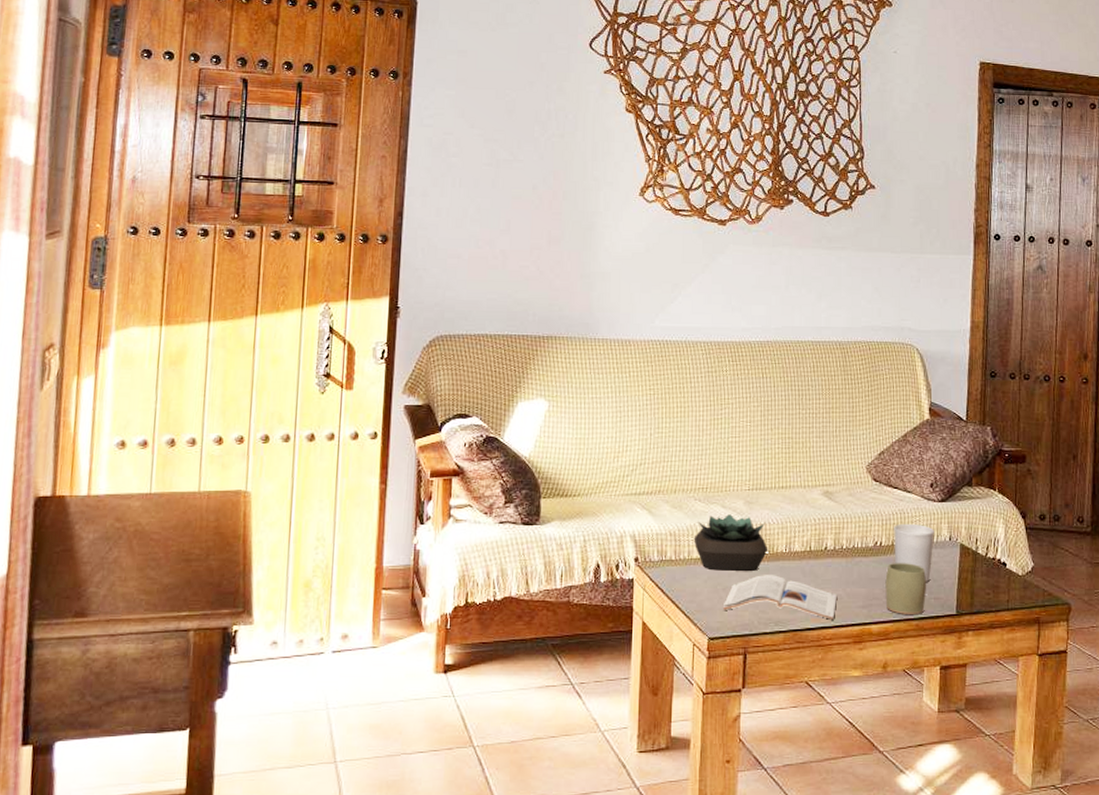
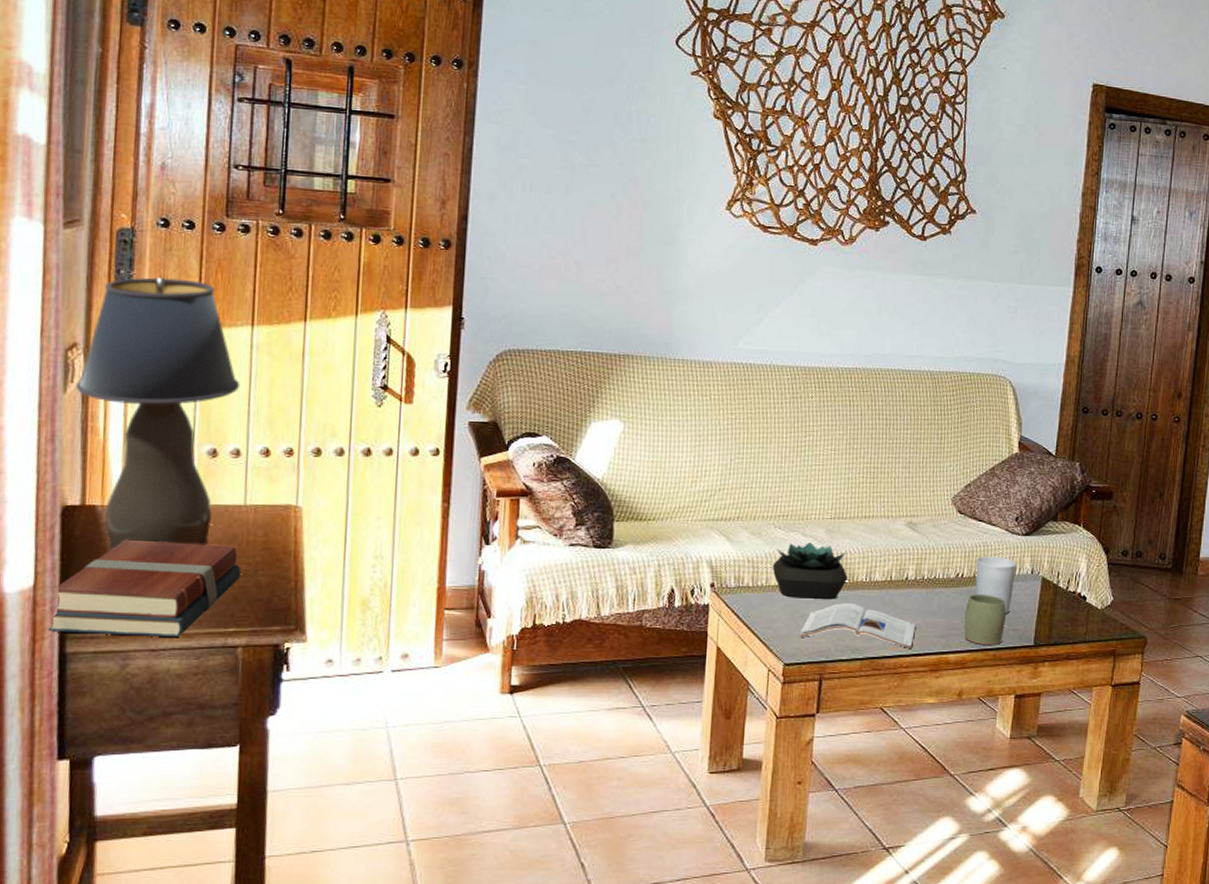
books: none [18,527,194,622] -> present [48,539,241,637]
table lamp: none [52,280,197,538] -> present [76,277,240,550]

